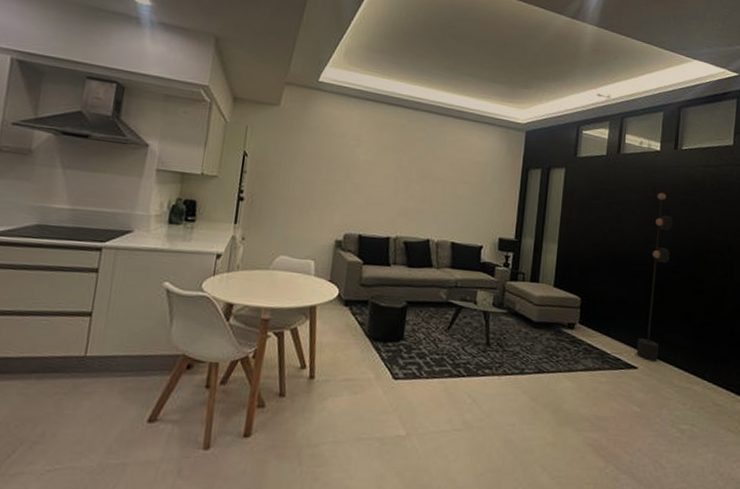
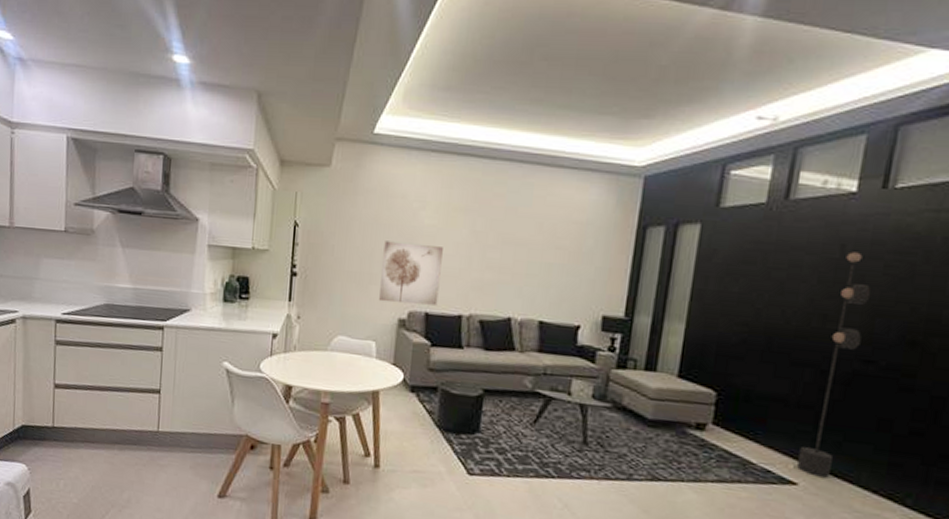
wall art: none [319,172,375,229] -> present [379,241,443,306]

